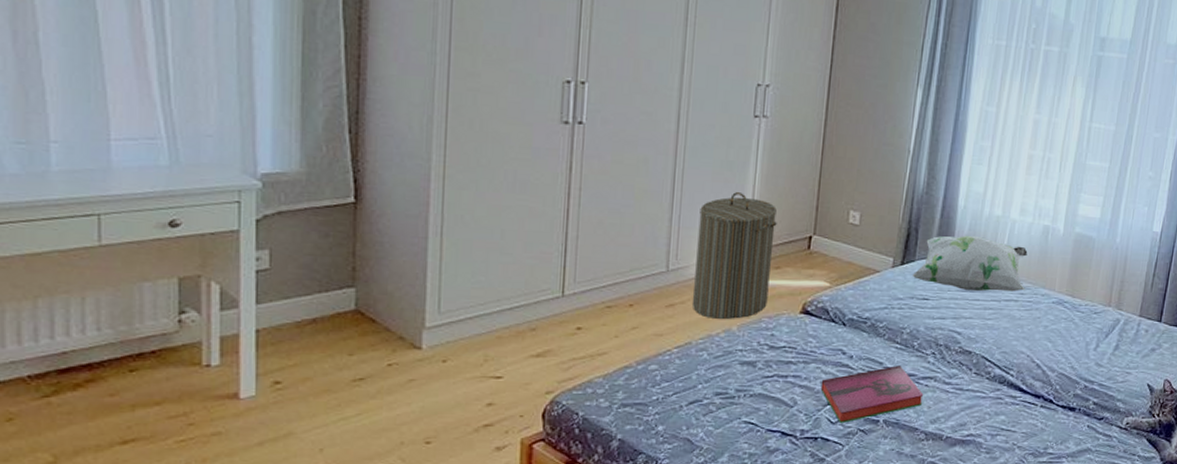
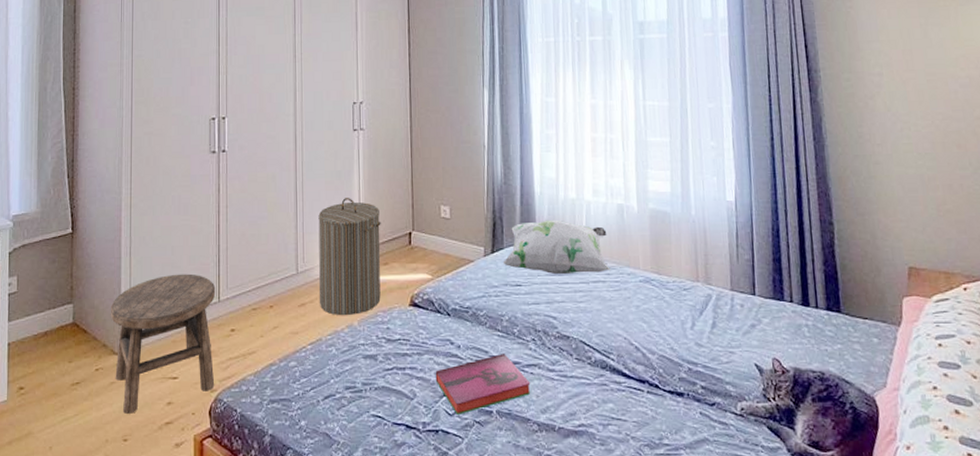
stool: none [410,261,560,414] -> present [110,273,216,414]

